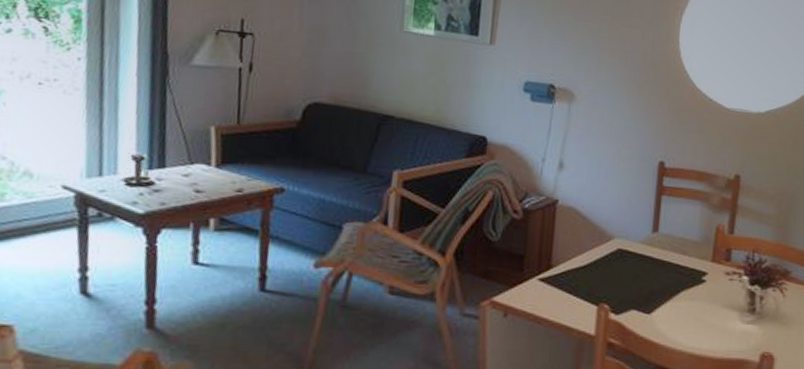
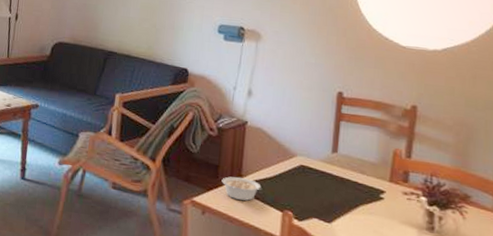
legume: none [527,268,575,296] -> present [221,176,262,201]

